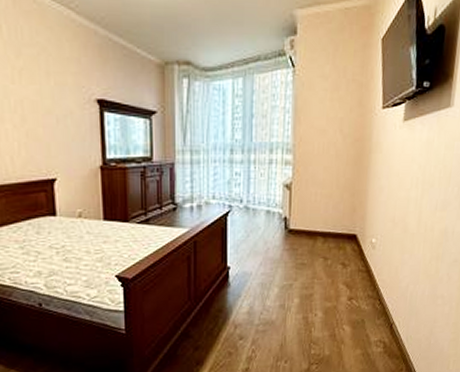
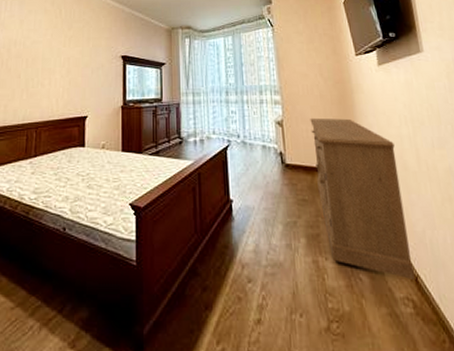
sideboard: none [318,180,400,326] -> present [310,117,415,280]

